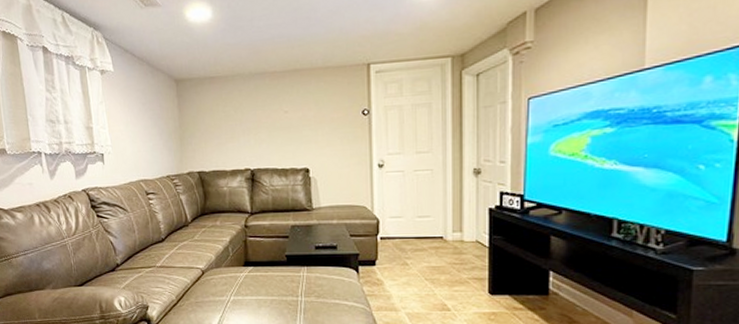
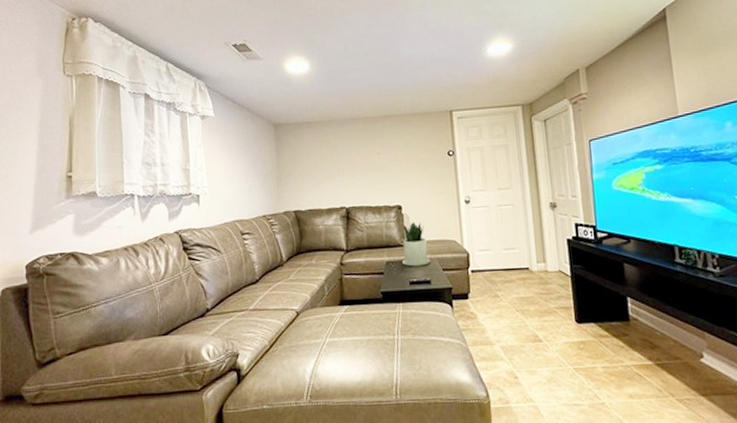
planter: none [307,186,338,232] -> present [401,222,431,267]

